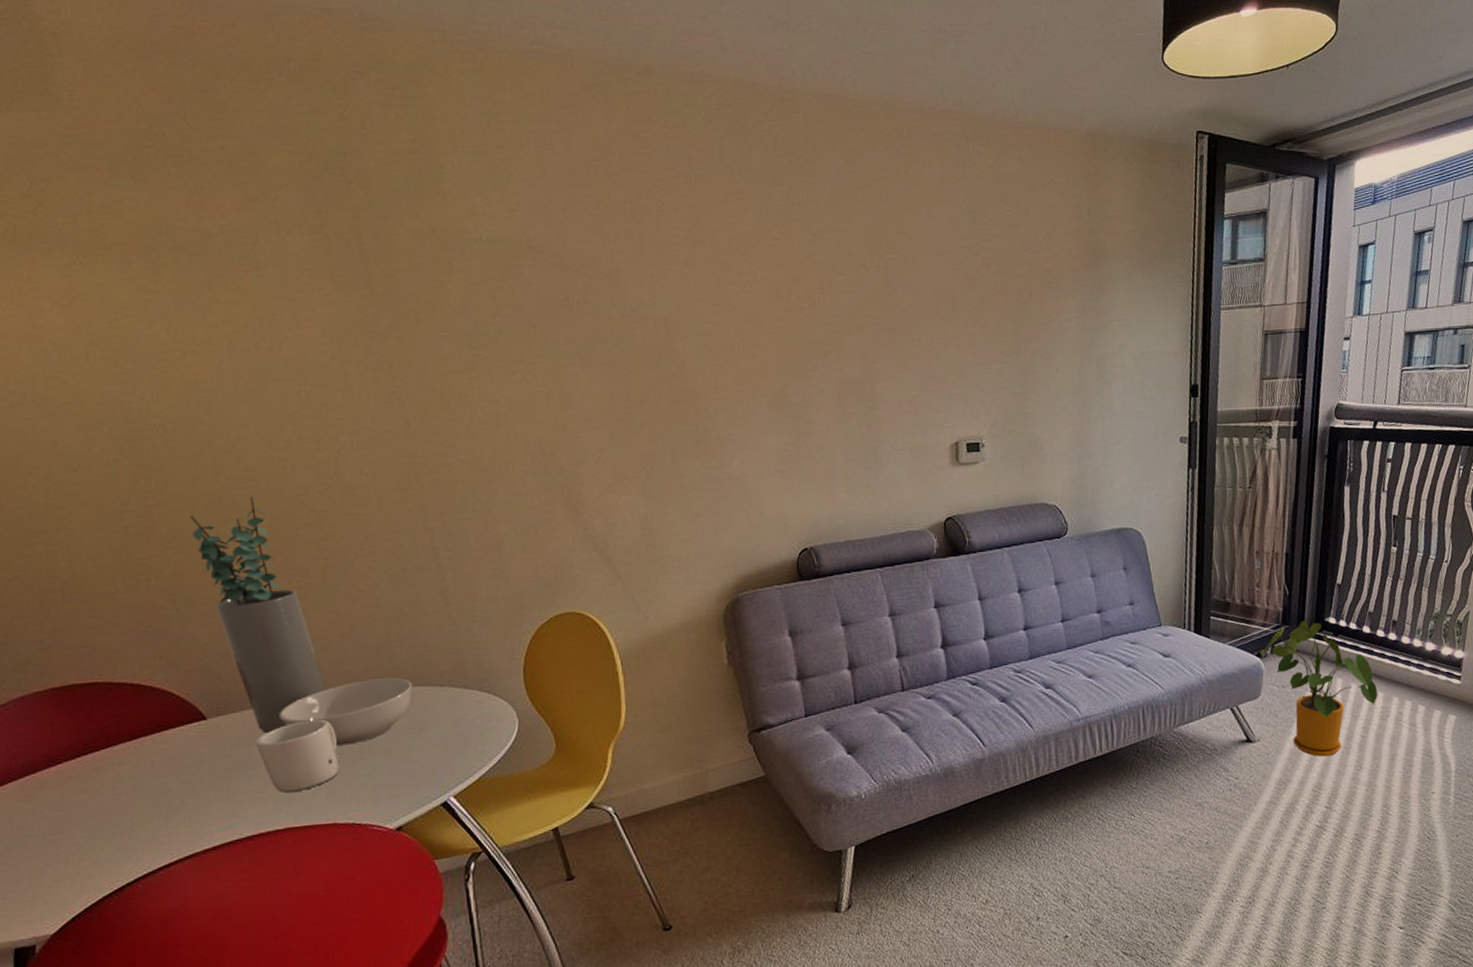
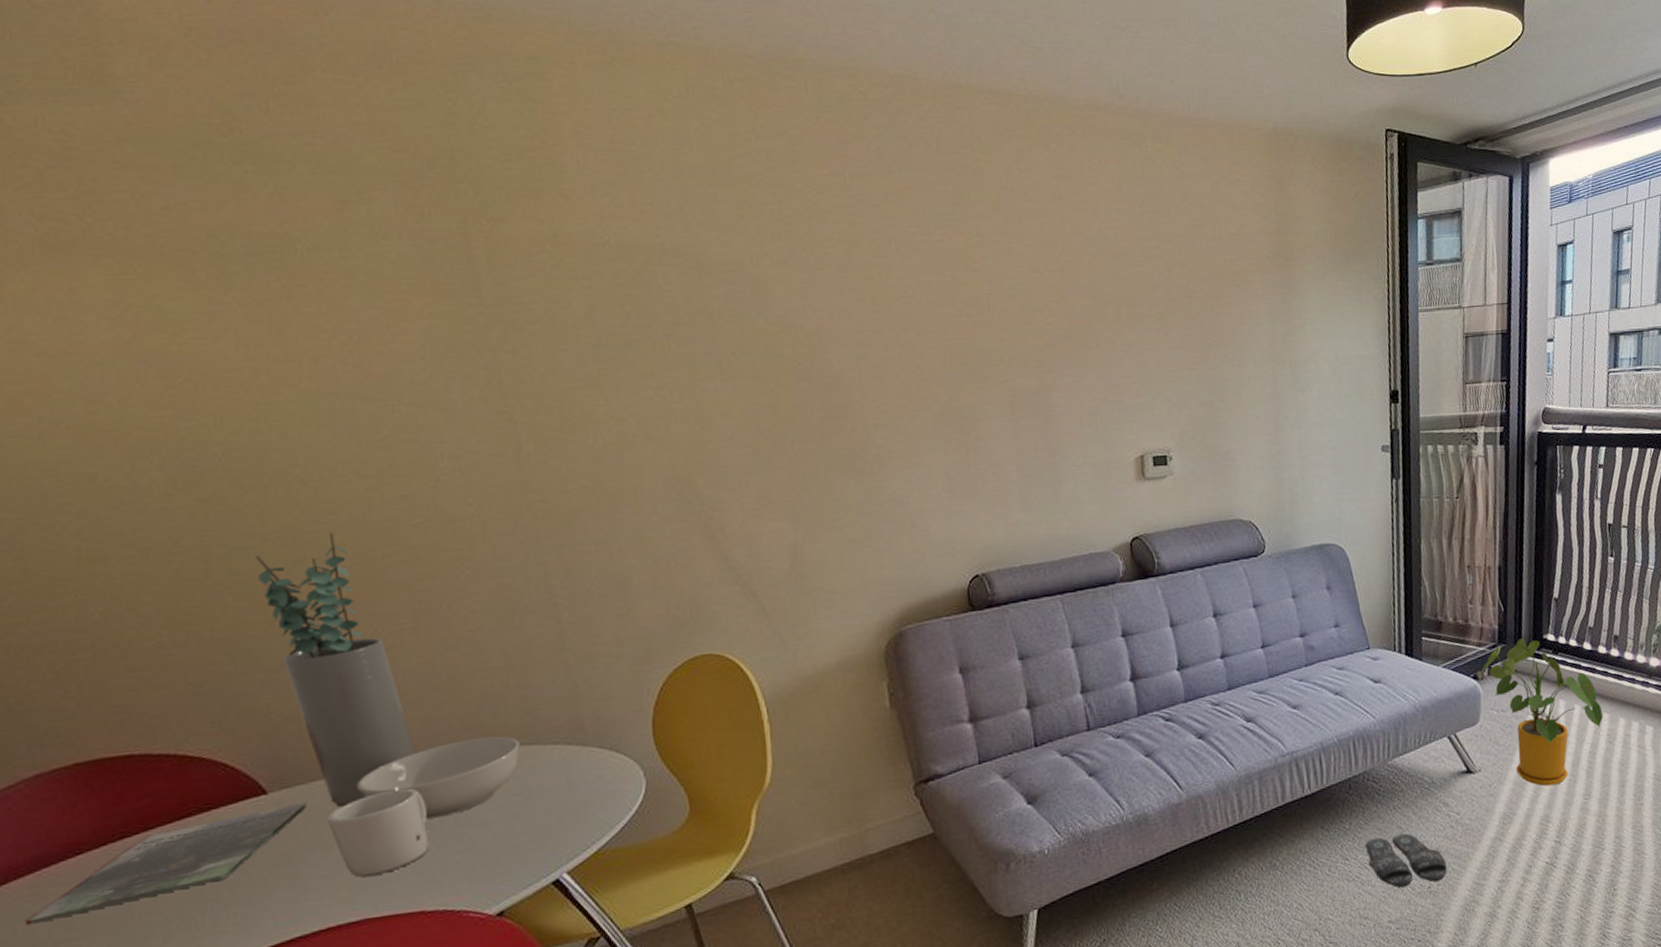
magazine: none [19,727,239,820] -> present [24,802,307,925]
slippers: none [1150,794,1224,842] -> present [1366,833,1447,888]

